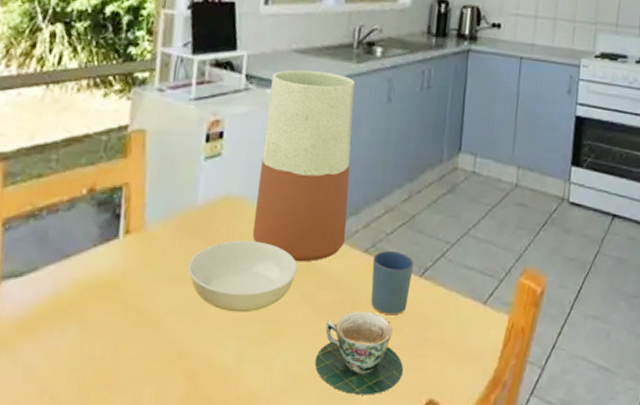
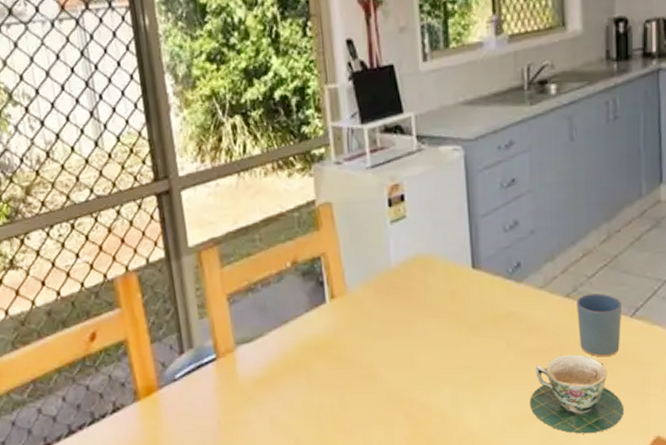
bowl: present [187,240,298,313] -> none [392,295,499,362]
vase: present [252,69,356,261] -> none [443,119,543,310]

